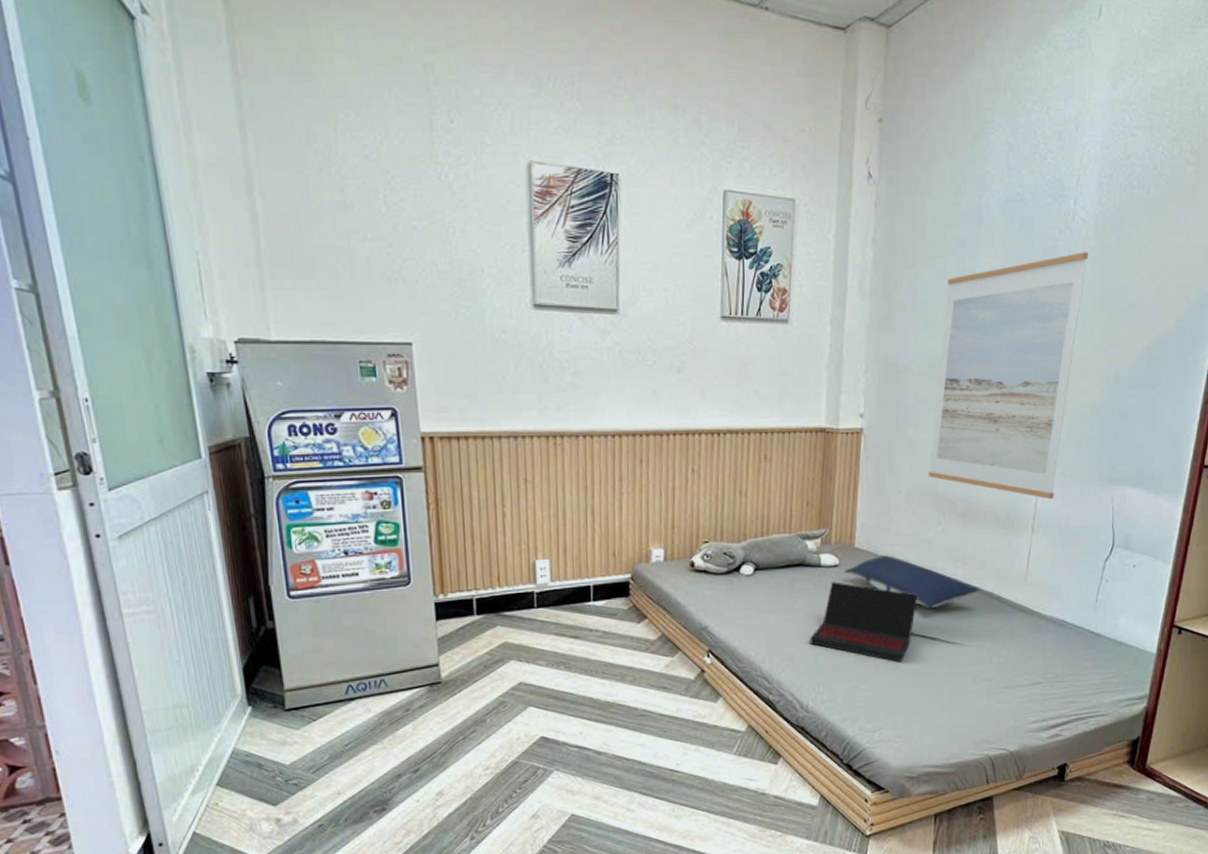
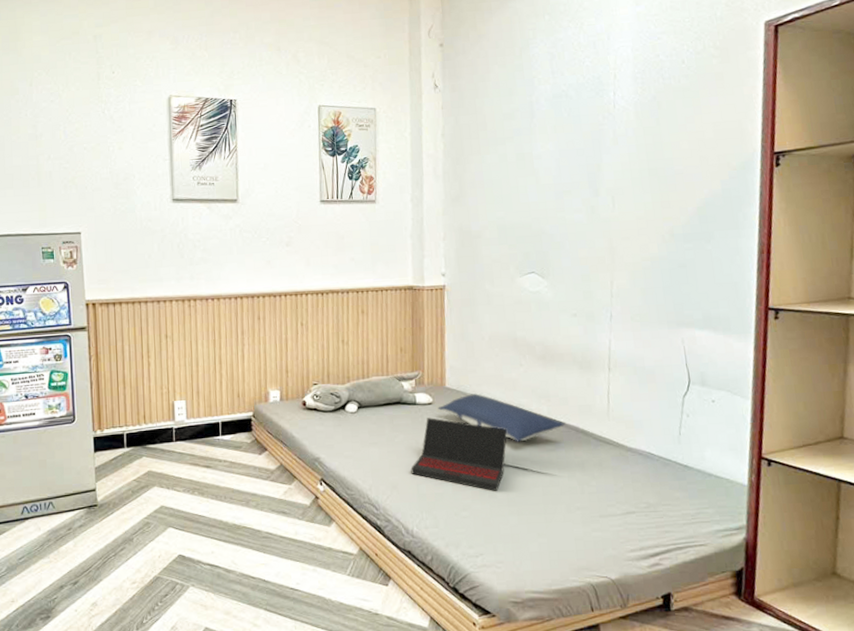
wall art: present [928,252,1088,500] -> none [506,132,632,342]

